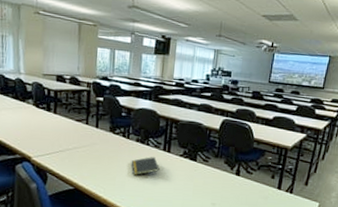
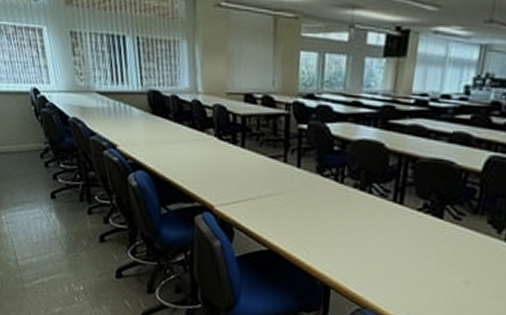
notepad: present [131,157,160,175] -> none [345,210,387,236]

